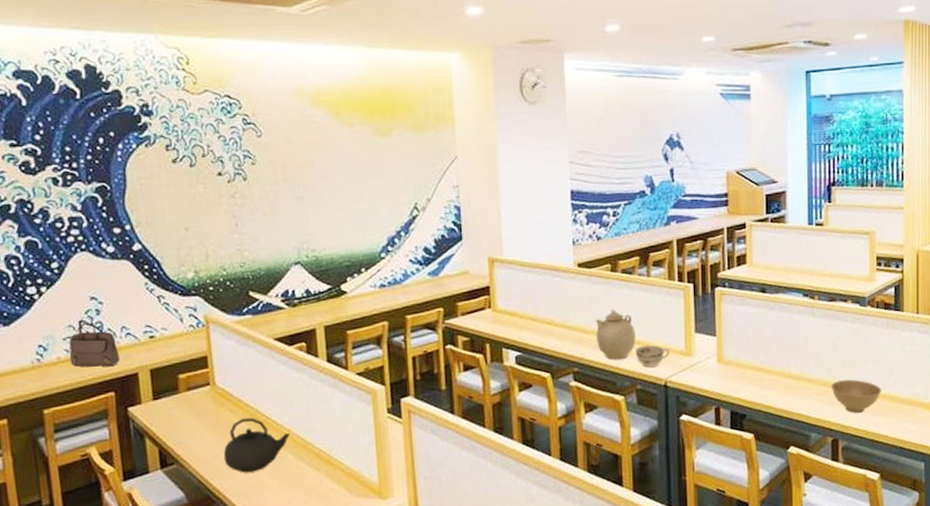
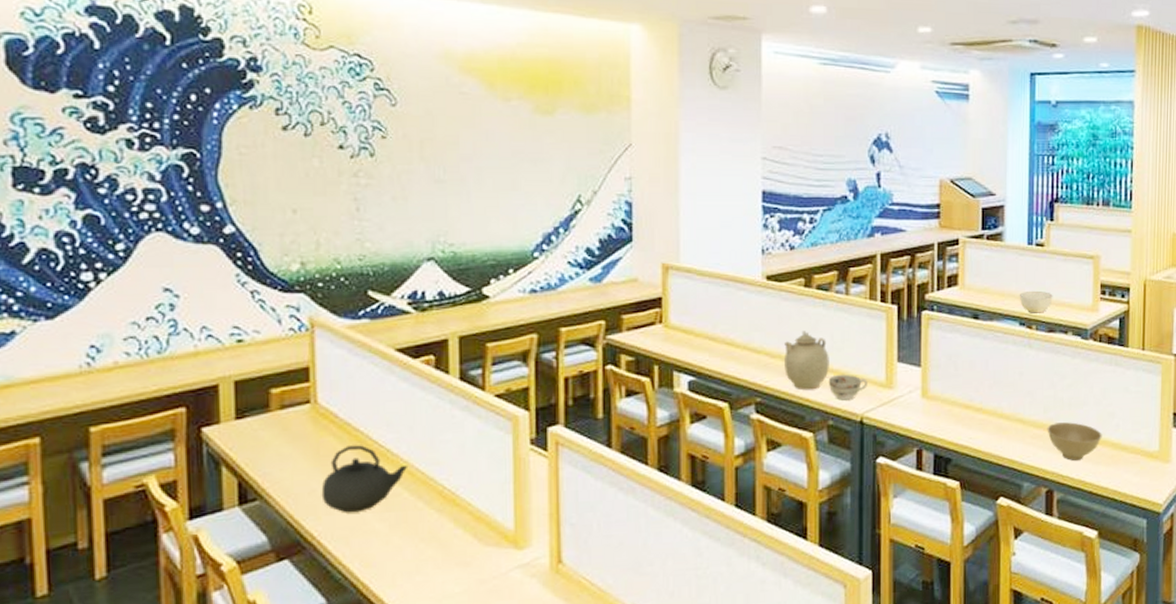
handbag: present [69,316,120,367] -> none [130,312,195,376]
bowl: none [802,265,833,286] -> present [1019,290,1053,313]

